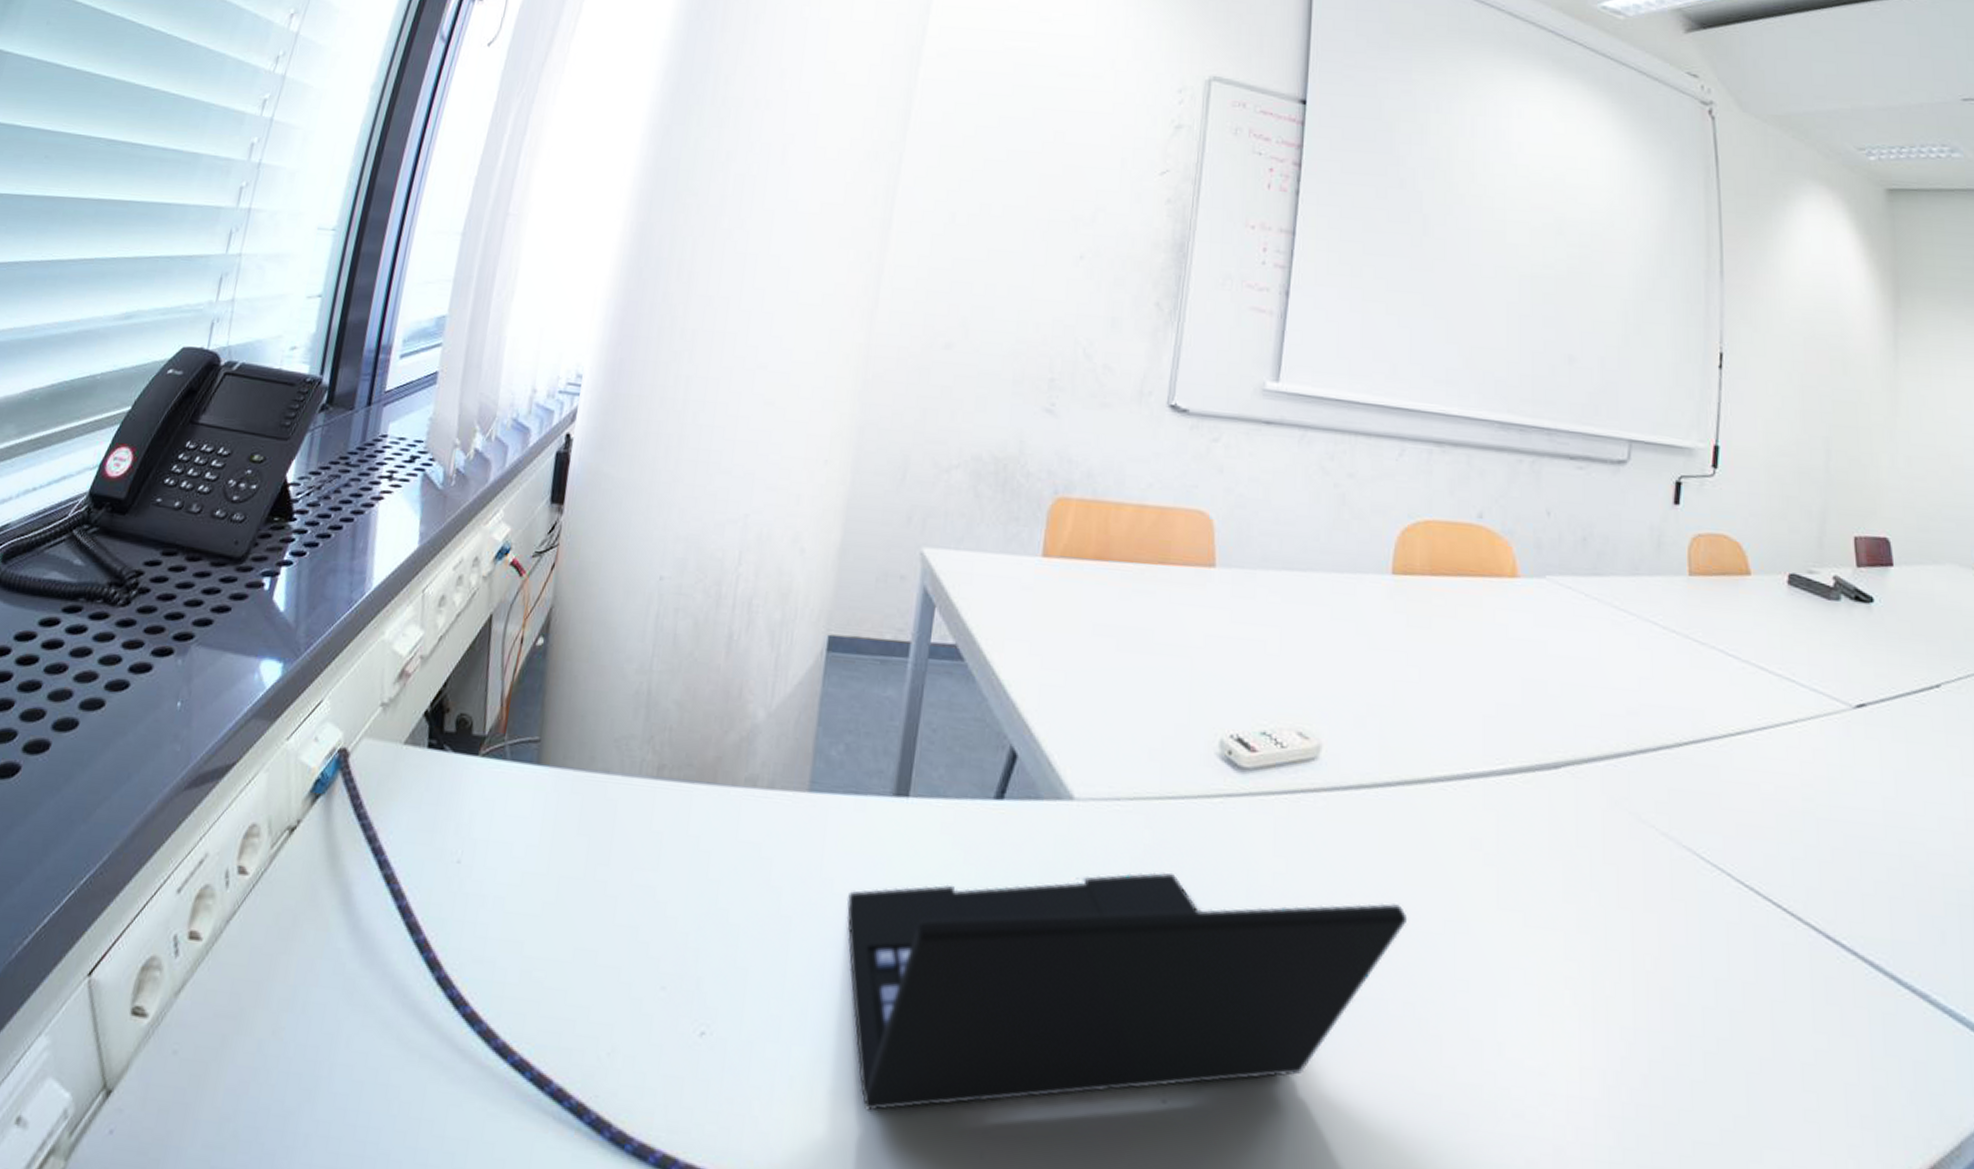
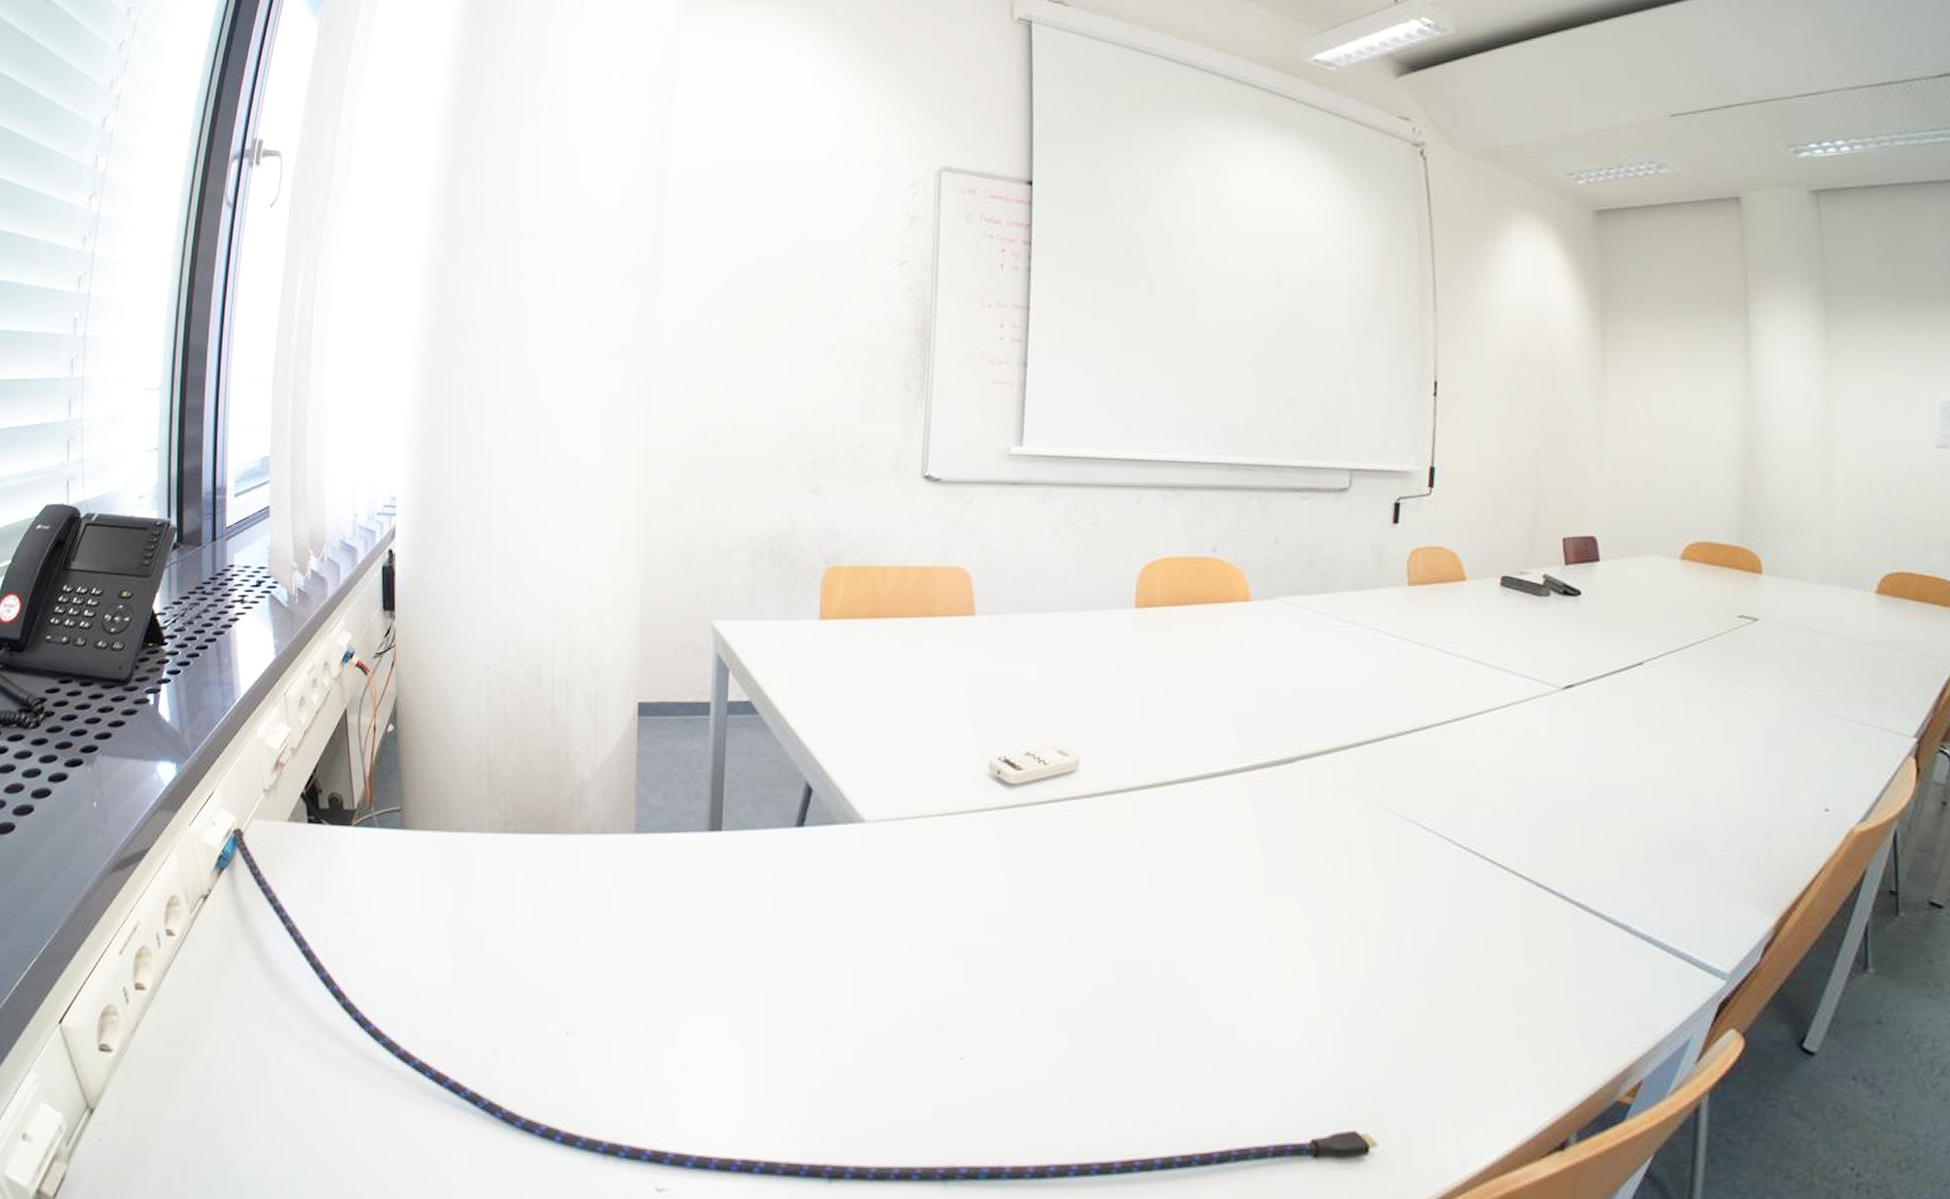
laptop: present [846,872,1408,1111] -> none [677,876,1164,1083]

